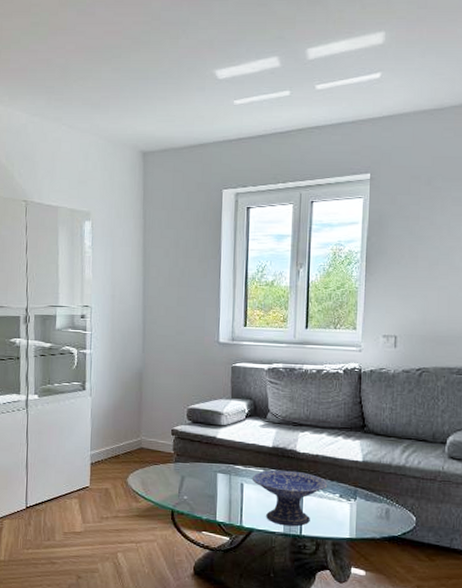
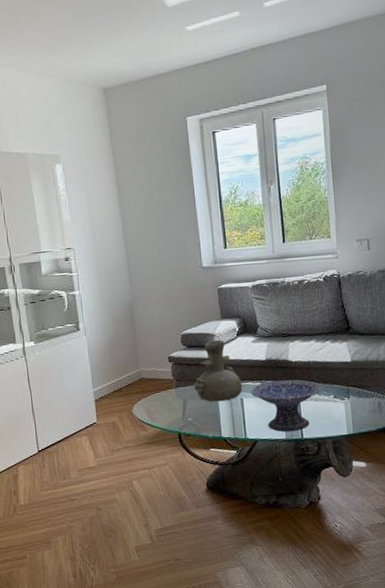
vase: none [194,419,245,484] -> present [194,339,243,402]

